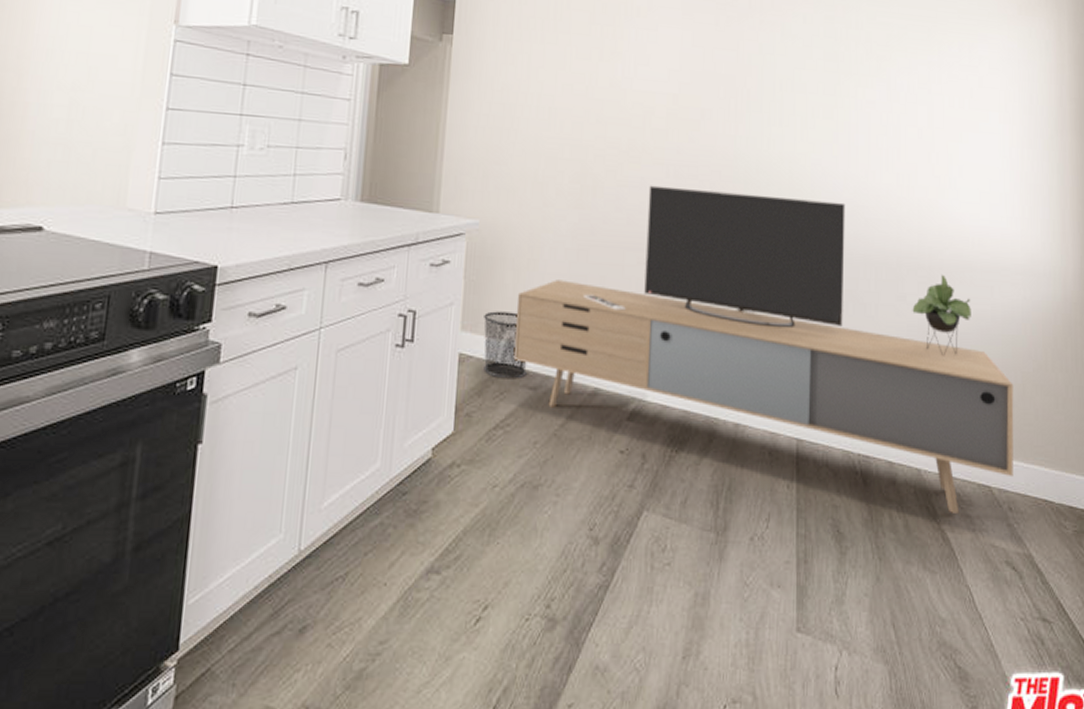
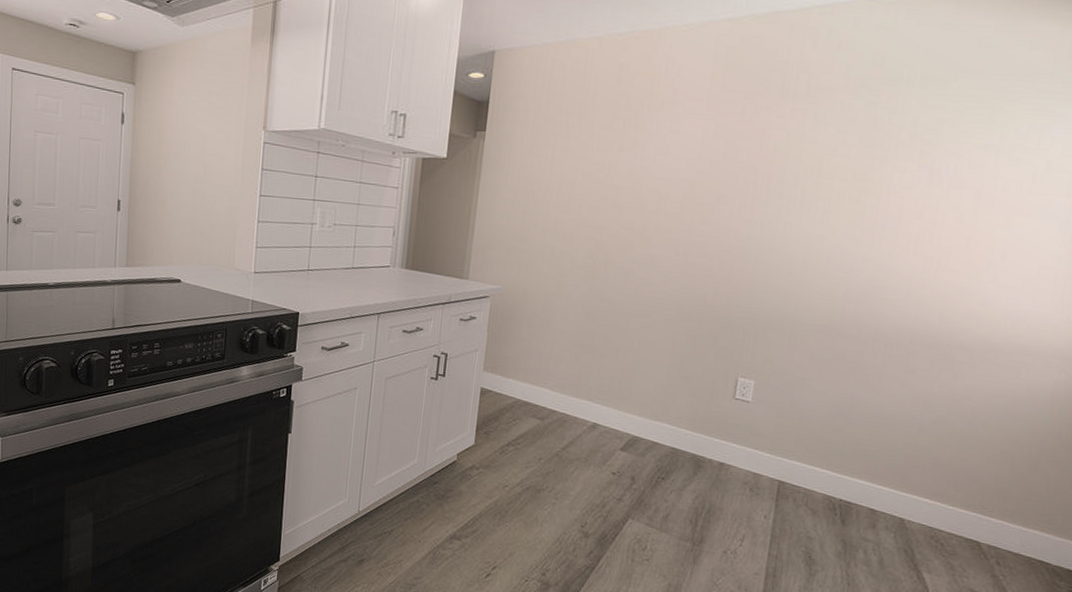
waste bin: present [483,311,527,379] -> none [500,358,537,411]
media console: present [513,185,1014,513] -> none [525,262,1026,560]

